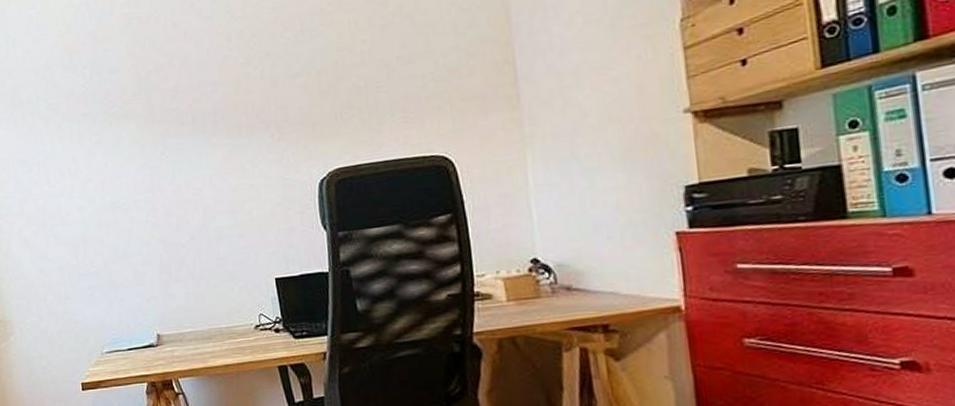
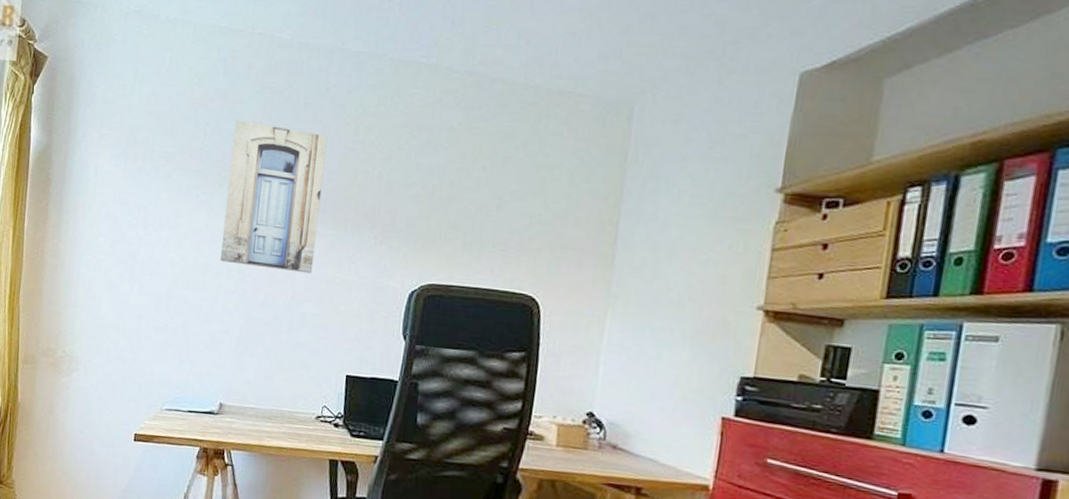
wall art: none [110,49,218,196] -> present [220,120,328,274]

